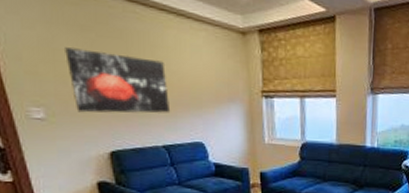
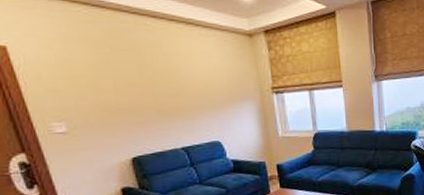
wall art: present [65,47,171,114] -> none [82,63,187,124]

